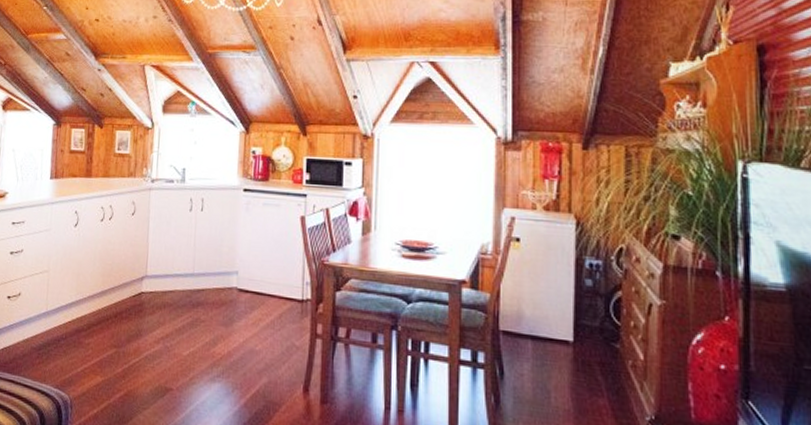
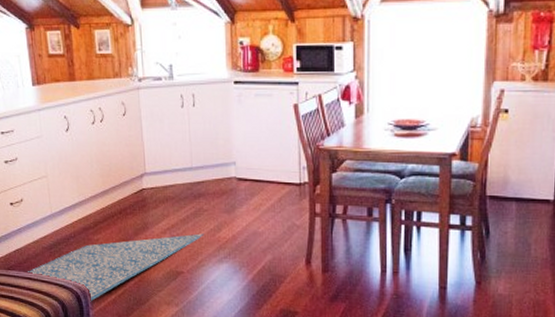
rug: none [12,346,199,415] -> present [28,233,204,302]

